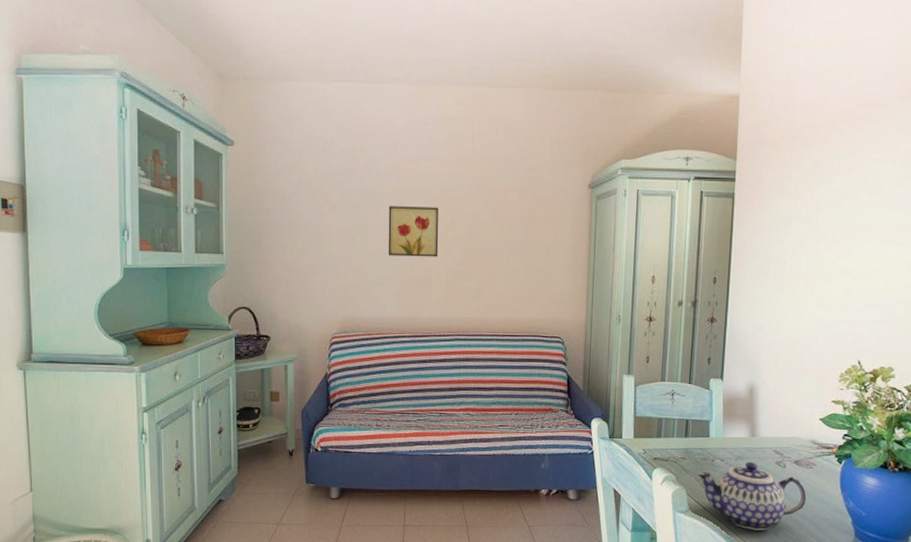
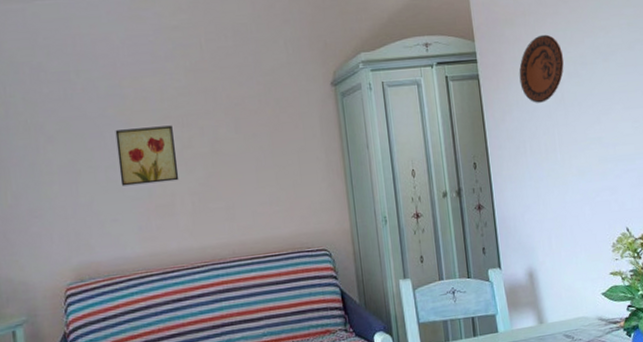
decorative plate: none [775,161,826,228] -> present [519,34,564,103]

